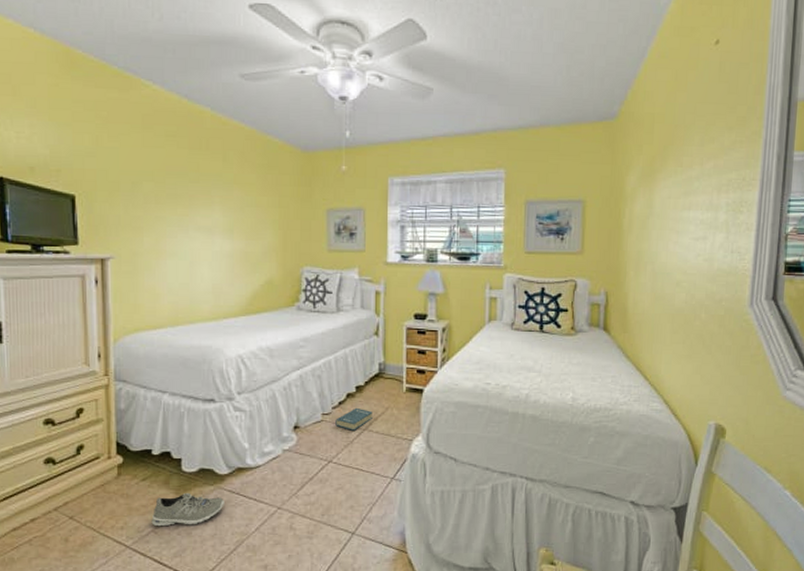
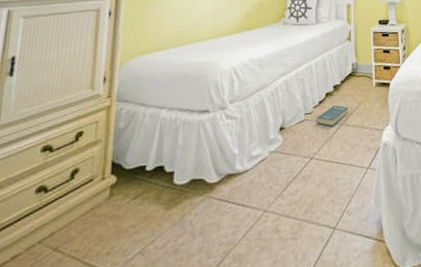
sneaker: present [151,492,224,527] -> none [139,205,213,248]

